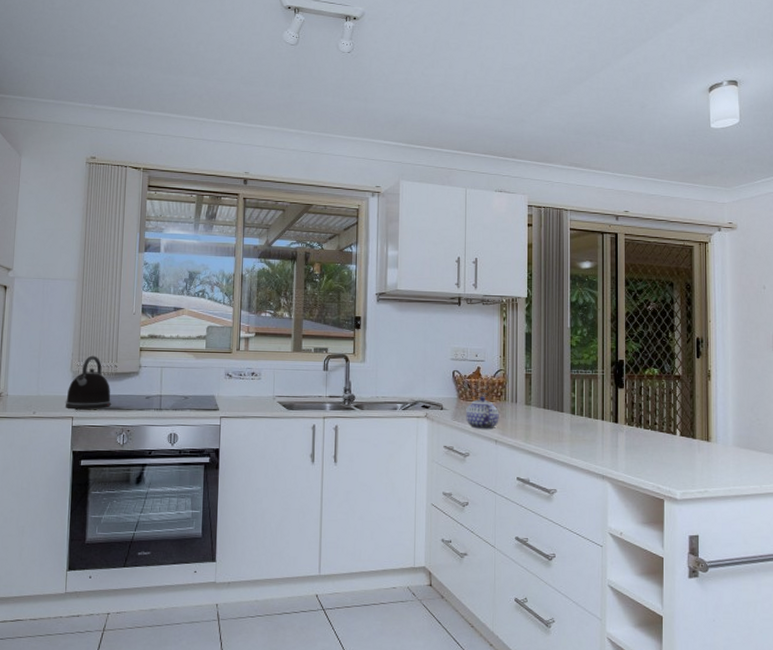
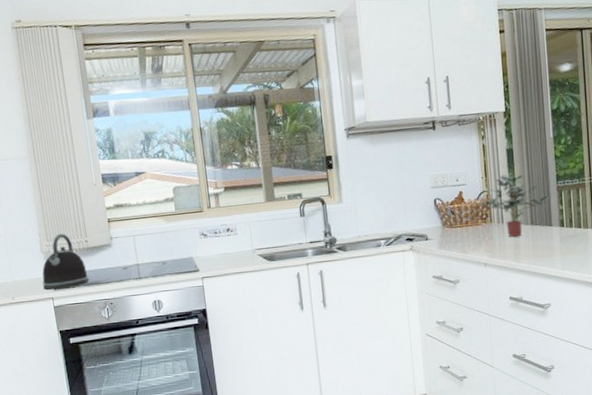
teapot: present [465,396,499,431] -> none [451,220,487,256]
potted plant: none [492,356,565,418] -> present [476,174,551,237]

